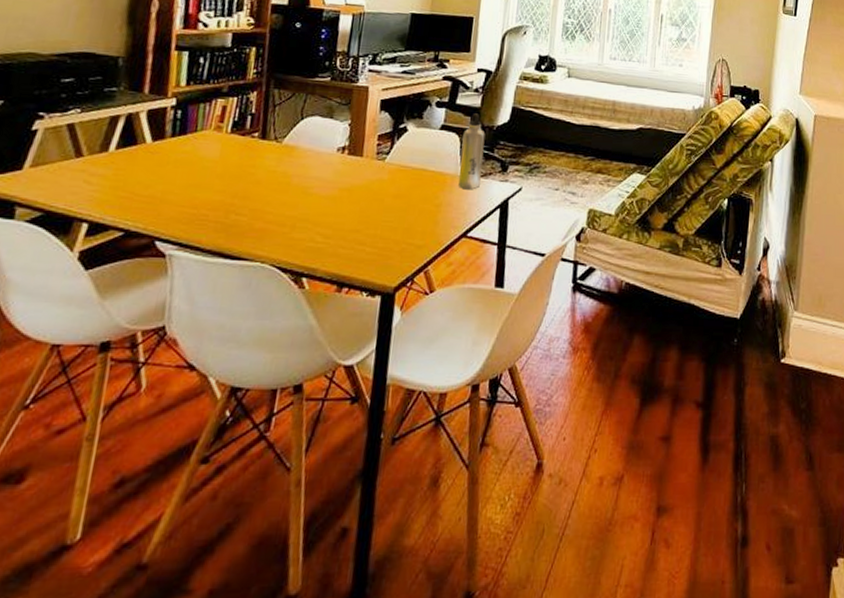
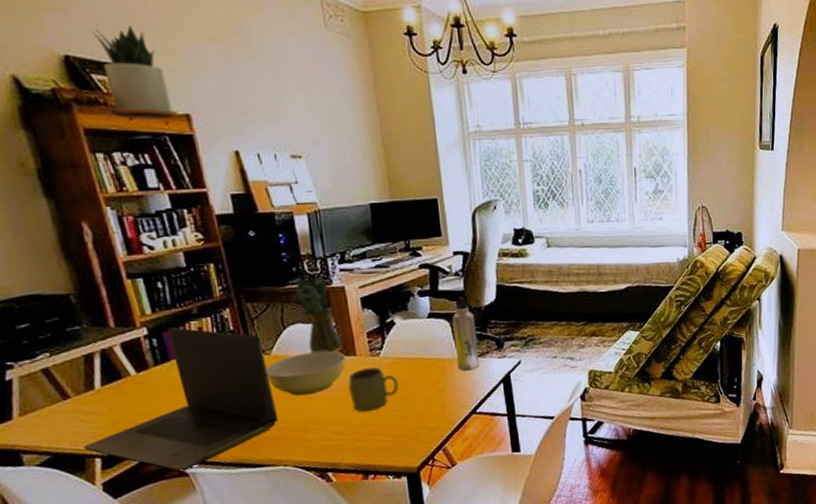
laptop computer: none [77,102,278,250] -> present [84,327,279,471]
bowl: none [272,146,352,190] -> present [265,351,346,396]
vase: none [318,70,354,151] -> present [292,276,343,354]
mug: none [345,171,397,217] -> present [348,367,399,412]

